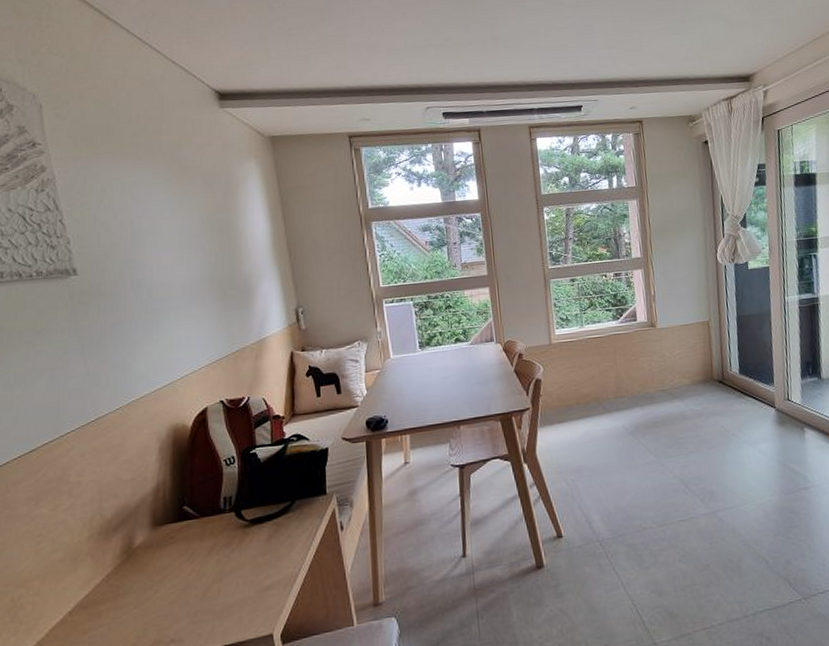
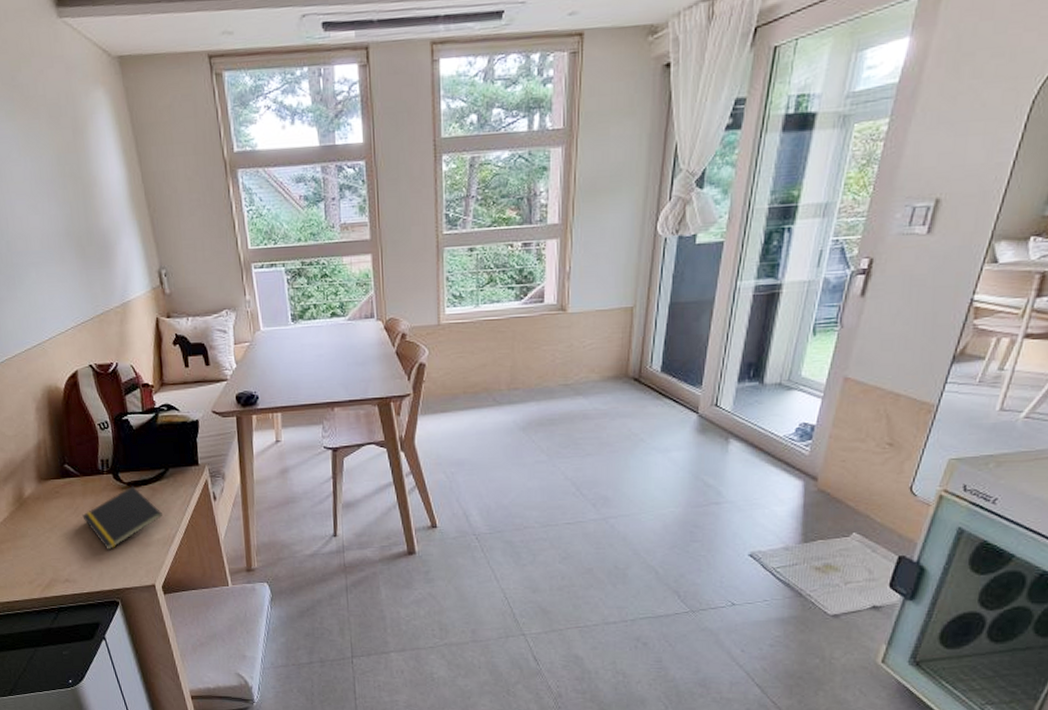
notepad: none [197,523,286,599] -> present [82,486,162,551]

